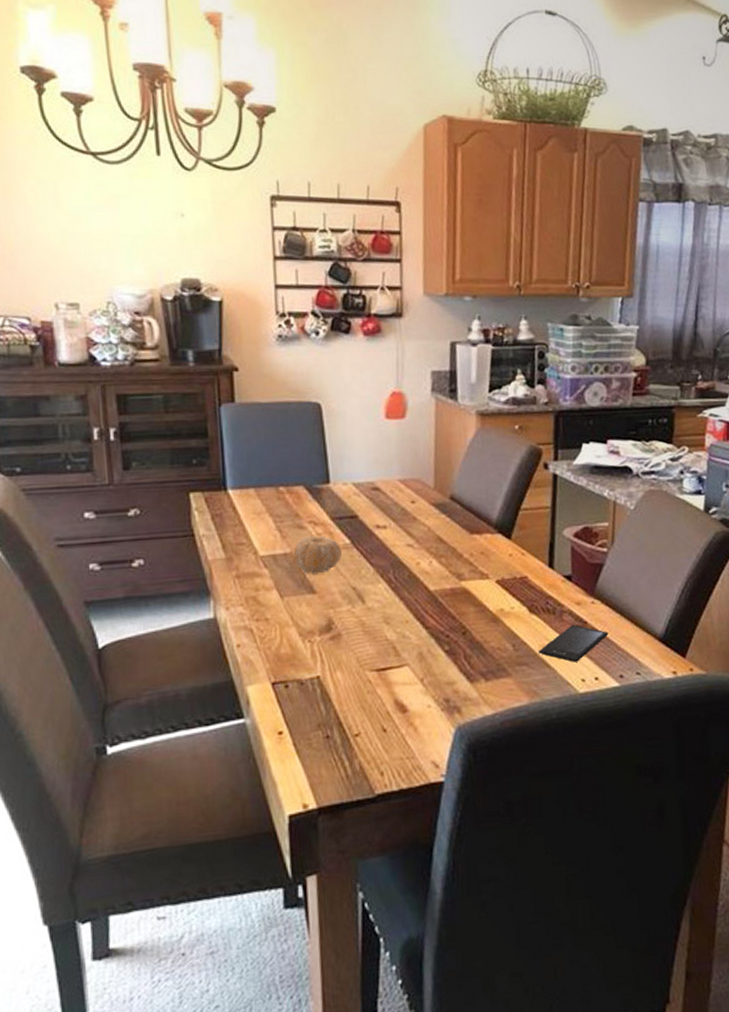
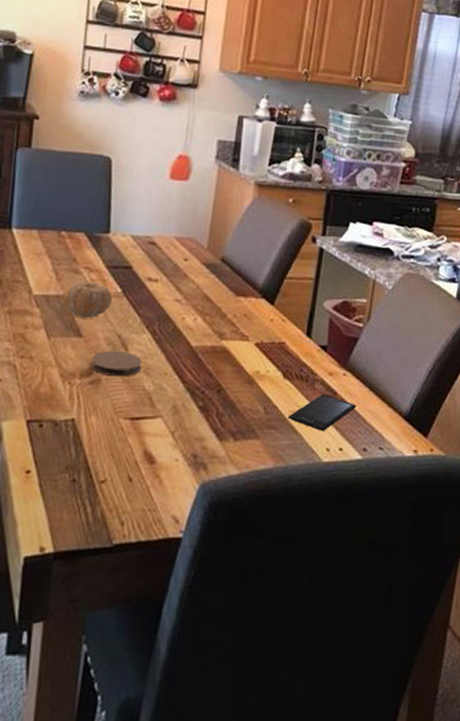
coaster: none [327,603,381,630] -> present [90,350,142,377]

